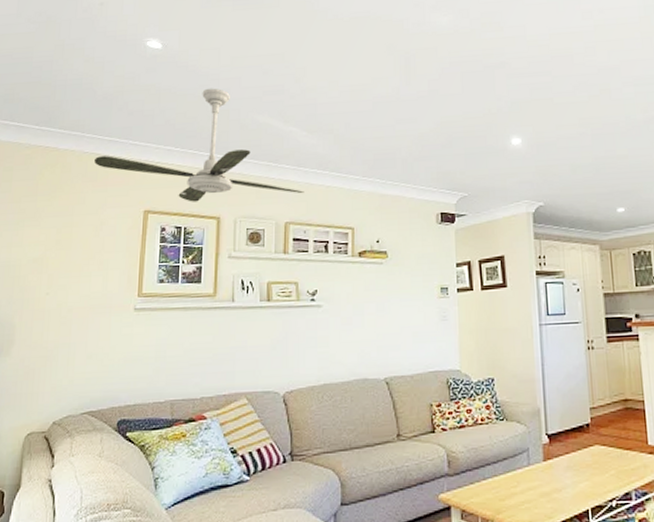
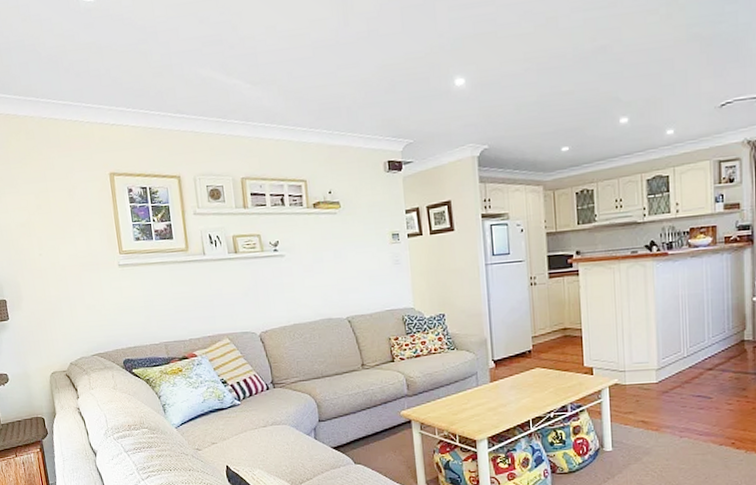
ceiling fan: present [94,88,304,202] -> none [54,42,256,163]

